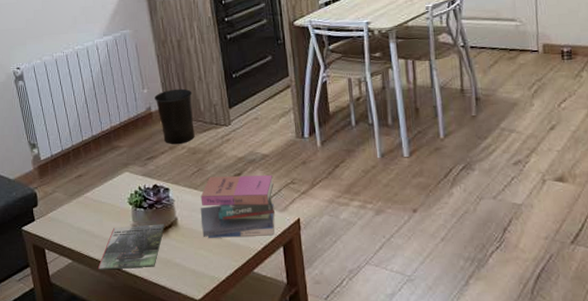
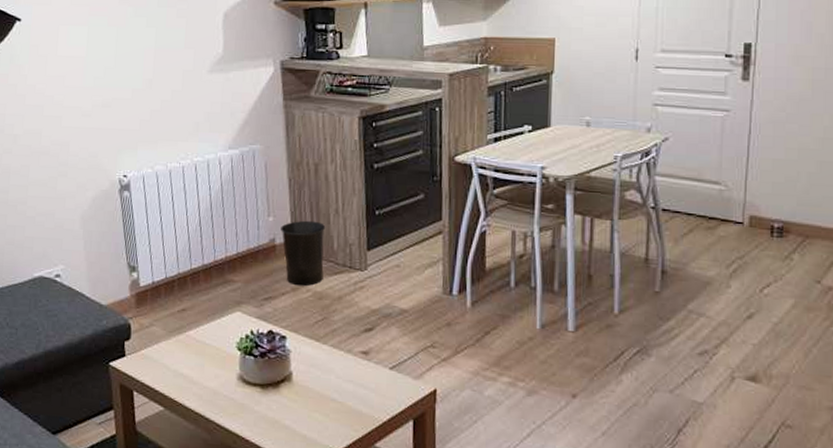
magazine: present [97,224,165,270] -> none [192,374,276,427]
books: present [200,174,275,238] -> none [320,327,410,406]

